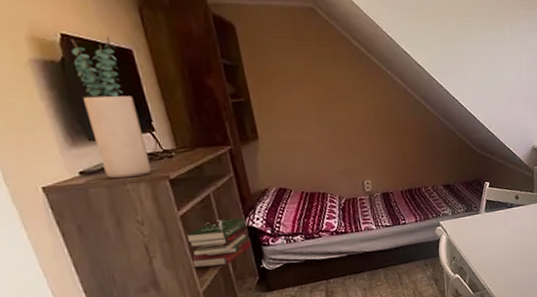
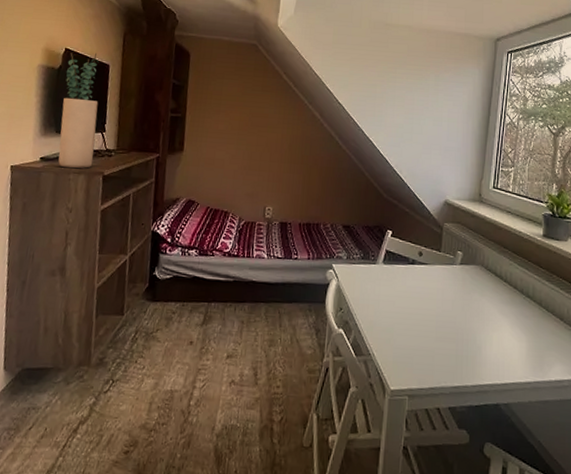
books: present [186,217,252,268] -> none [96,220,153,266]

